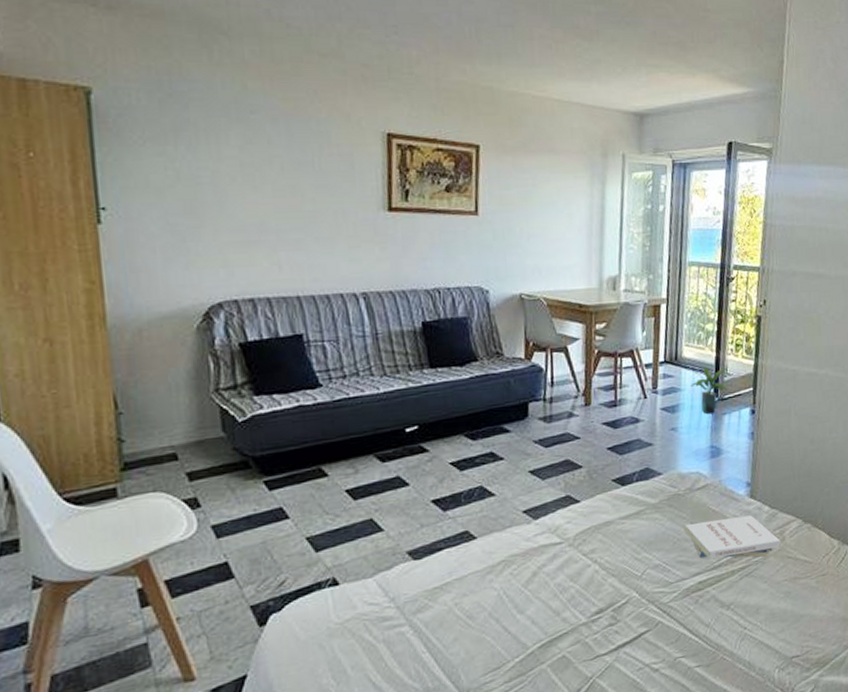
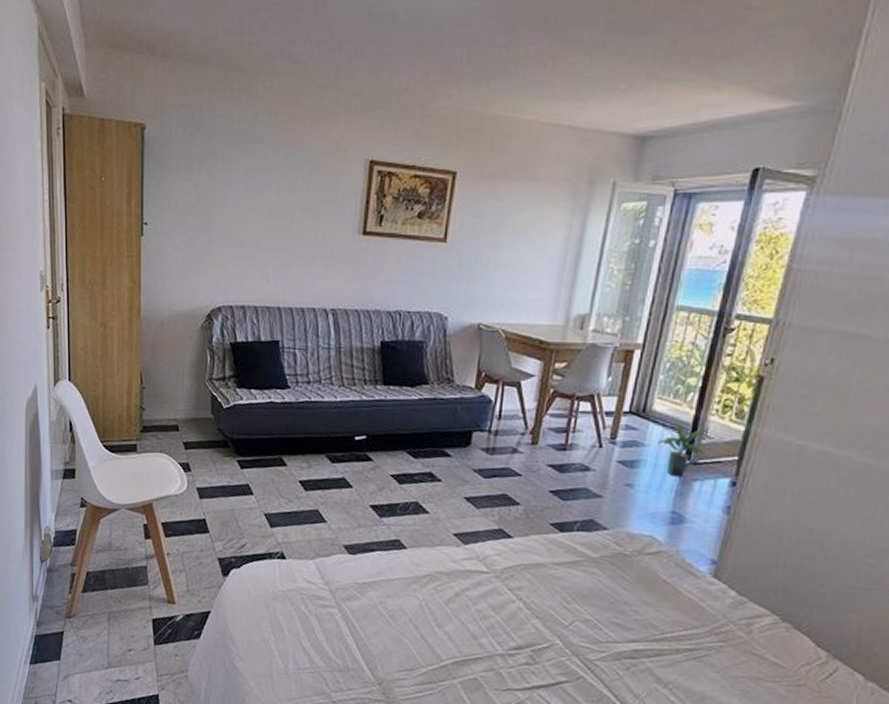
books: present [684,515,782,559] -> none [624,586,747,646]

